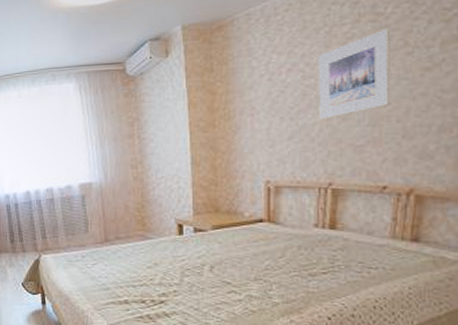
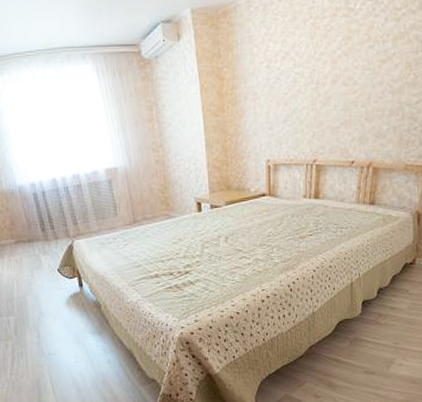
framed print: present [319,28,391,119] -> none [306,23,358,104]

